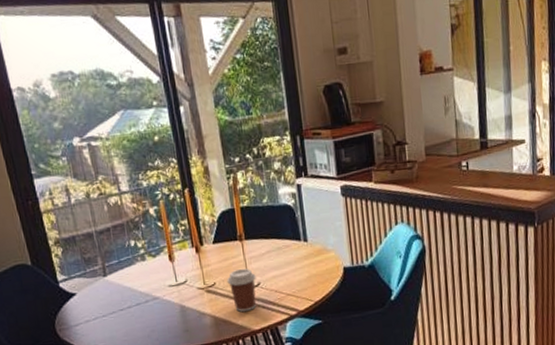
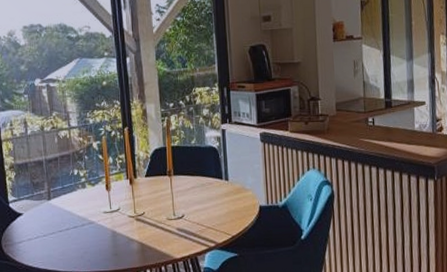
coffee cup: present [226,269,257,312] -> none [155,201,181,241]

